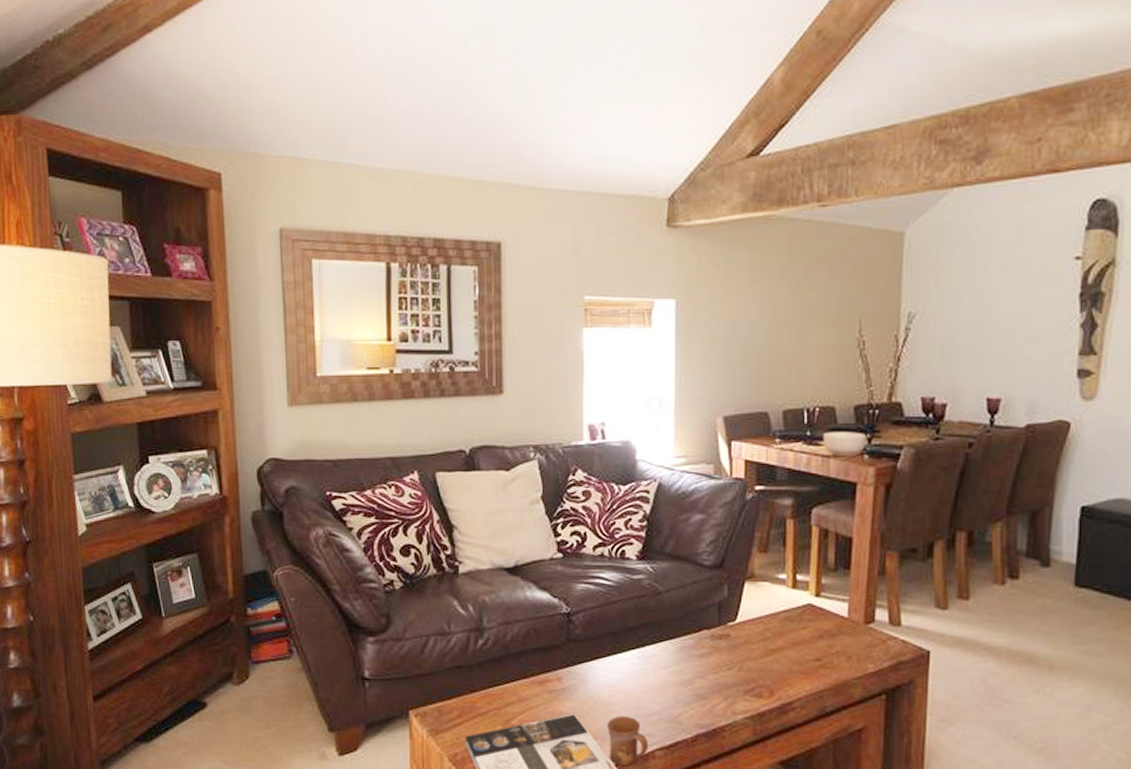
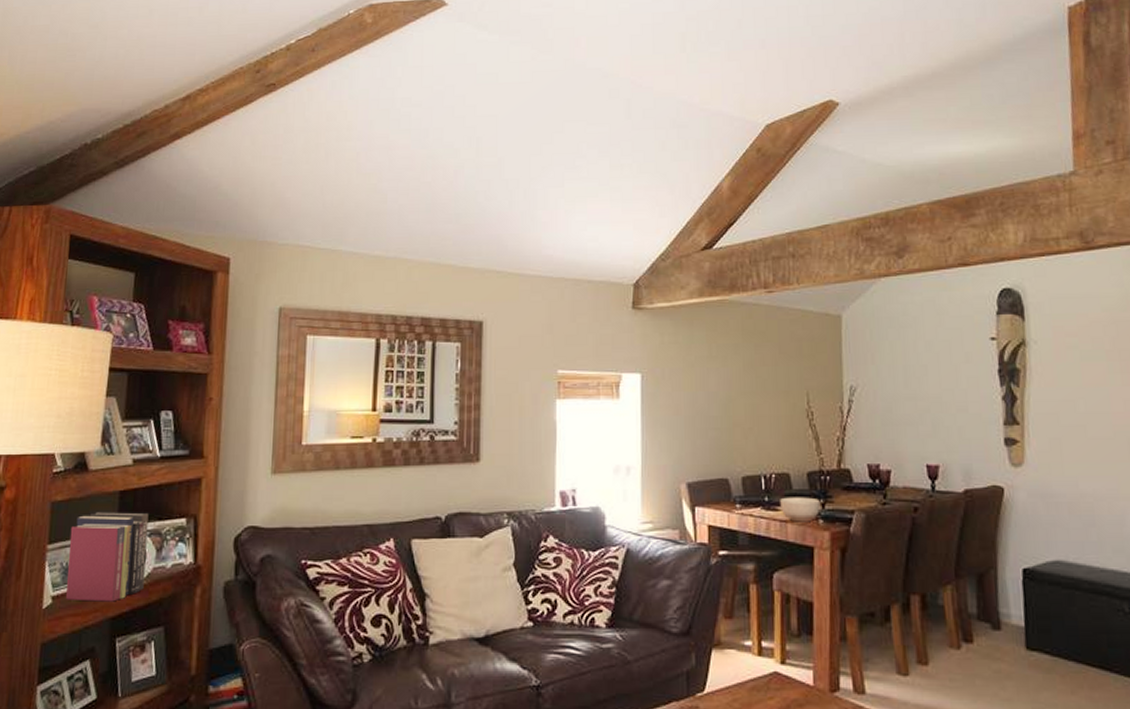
books: none [94,444,173,530] -> present [66,512,149,602]

